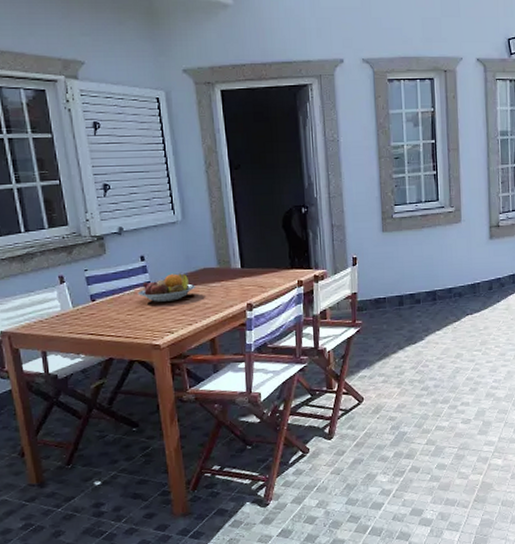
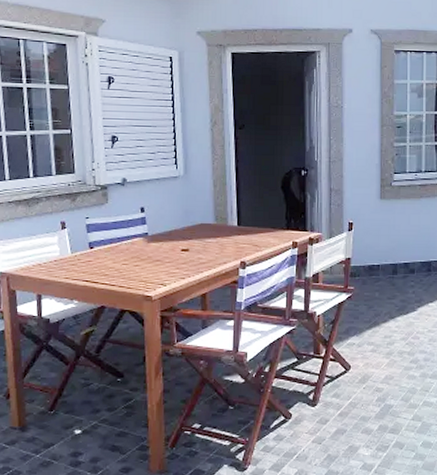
fruit bowl: present [137,273,195,302] -> none [134,227,191,254]

